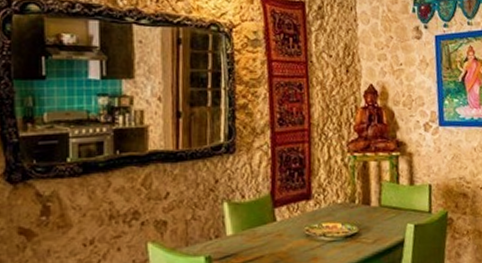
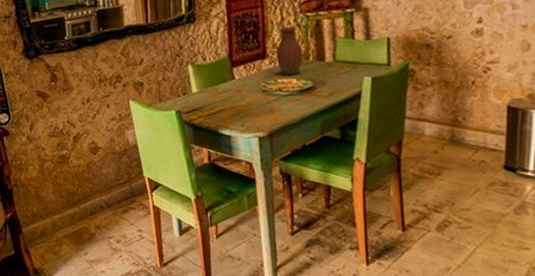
vase: none [321,166,350,219] -> present [276,26,304,76]

